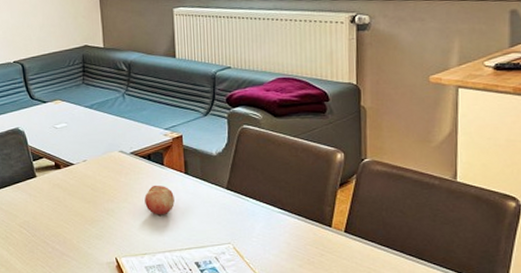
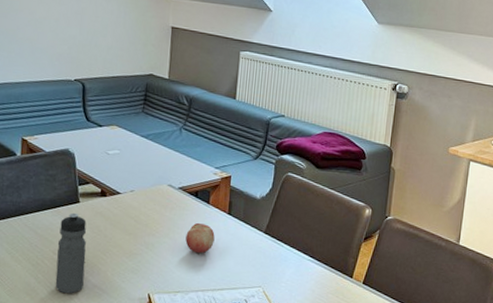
water bottle: none [22,187,52,263] -> present [55,212,87,294]

